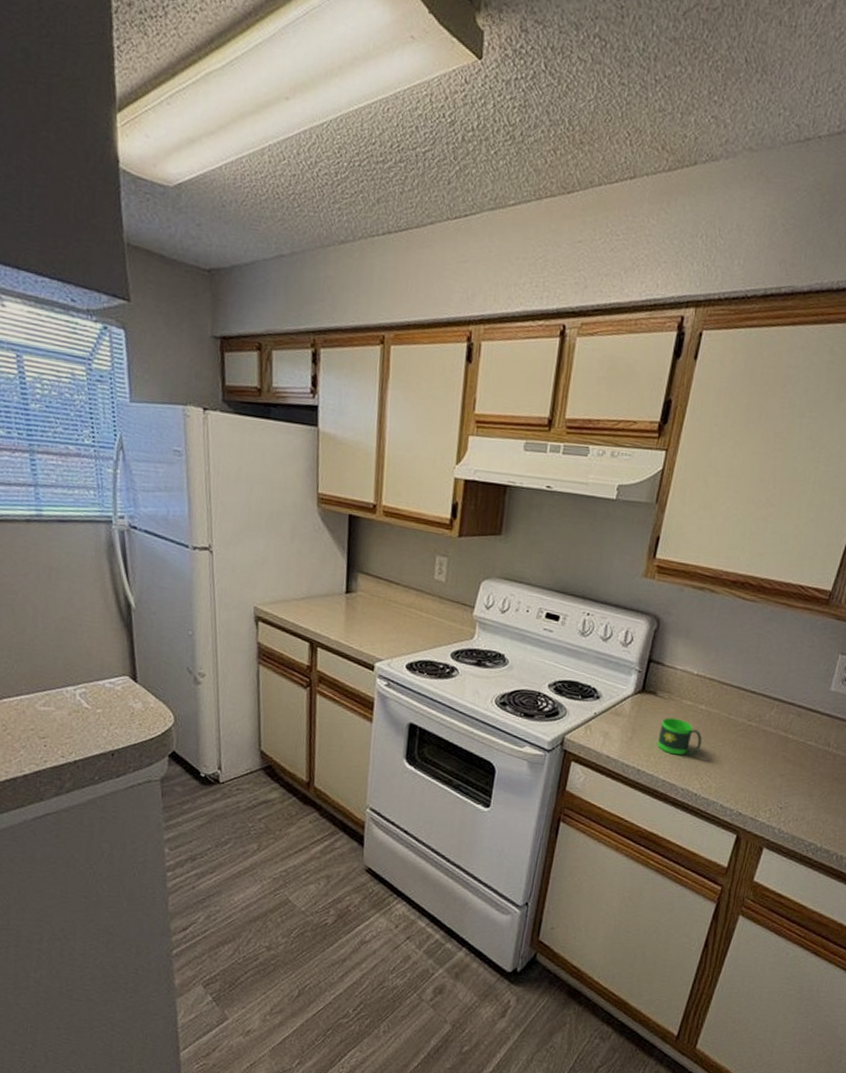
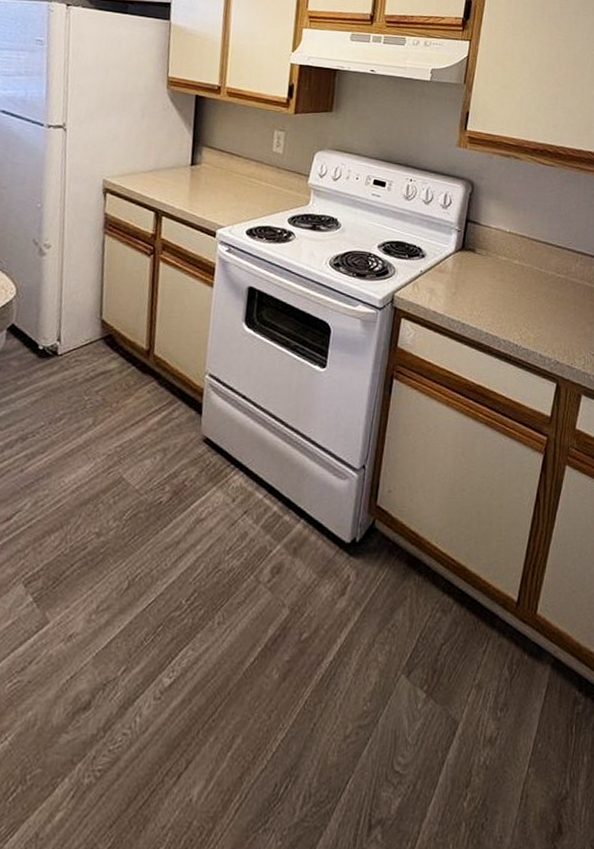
mug: present [657,717,702,757] -> none [478,273,518,309]

